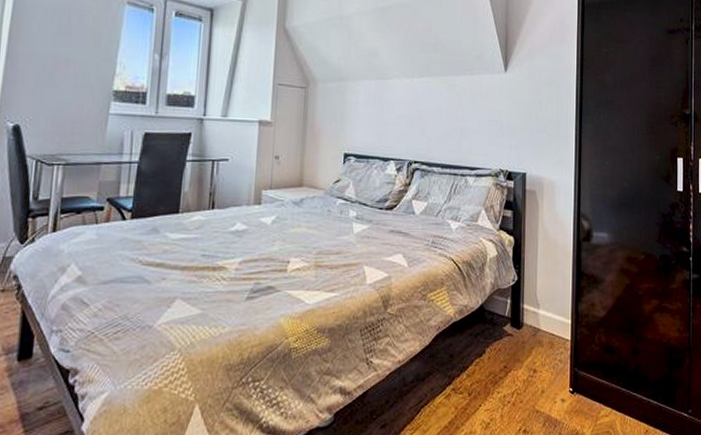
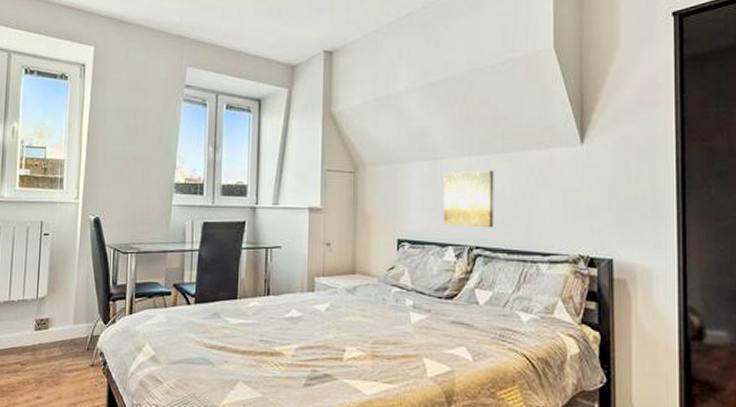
wall art: none [386,91,433,144] -> present [443,170,494,228]

